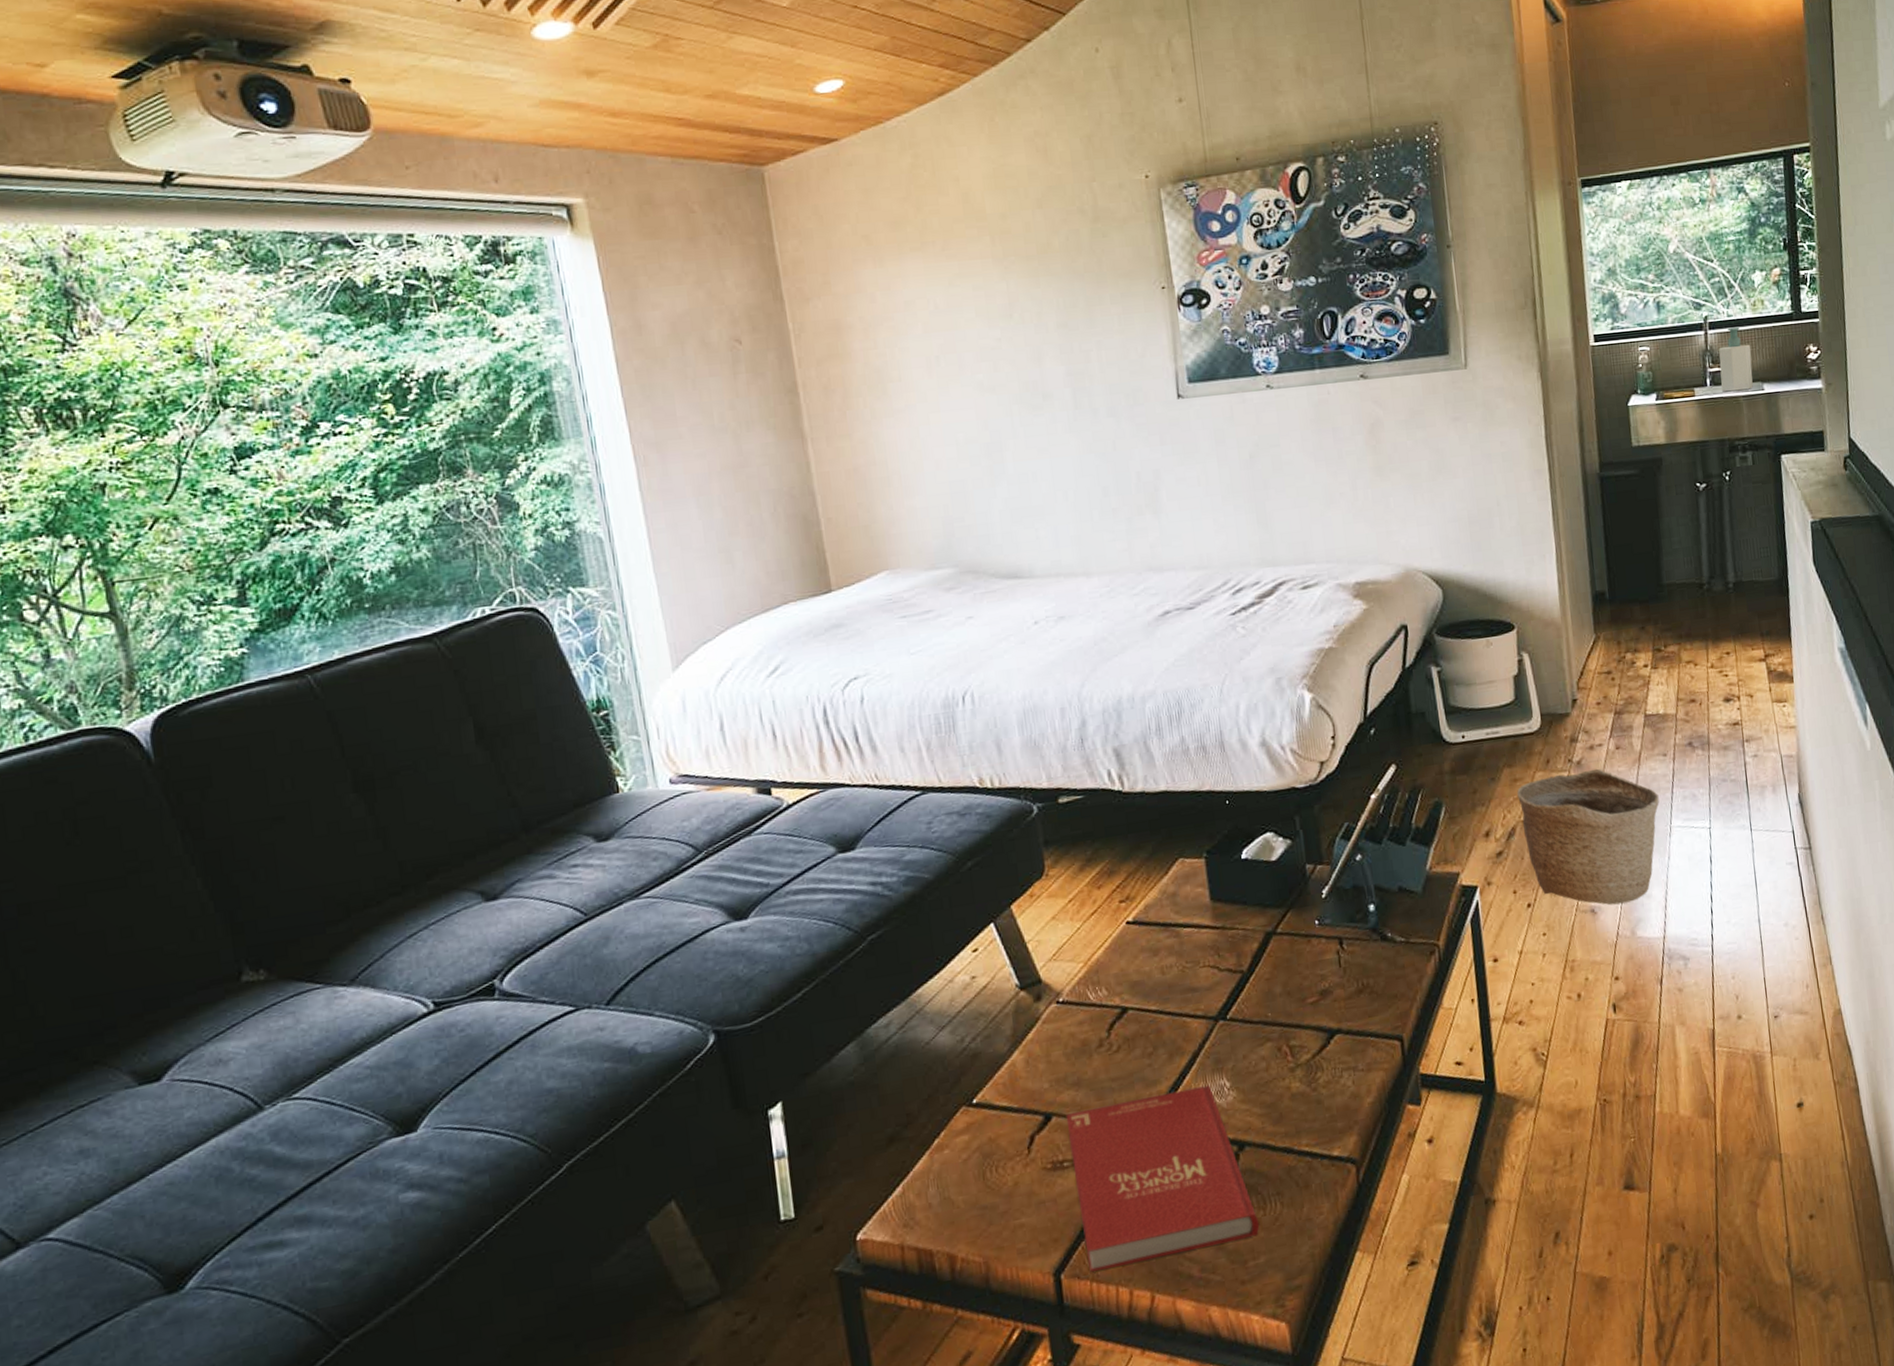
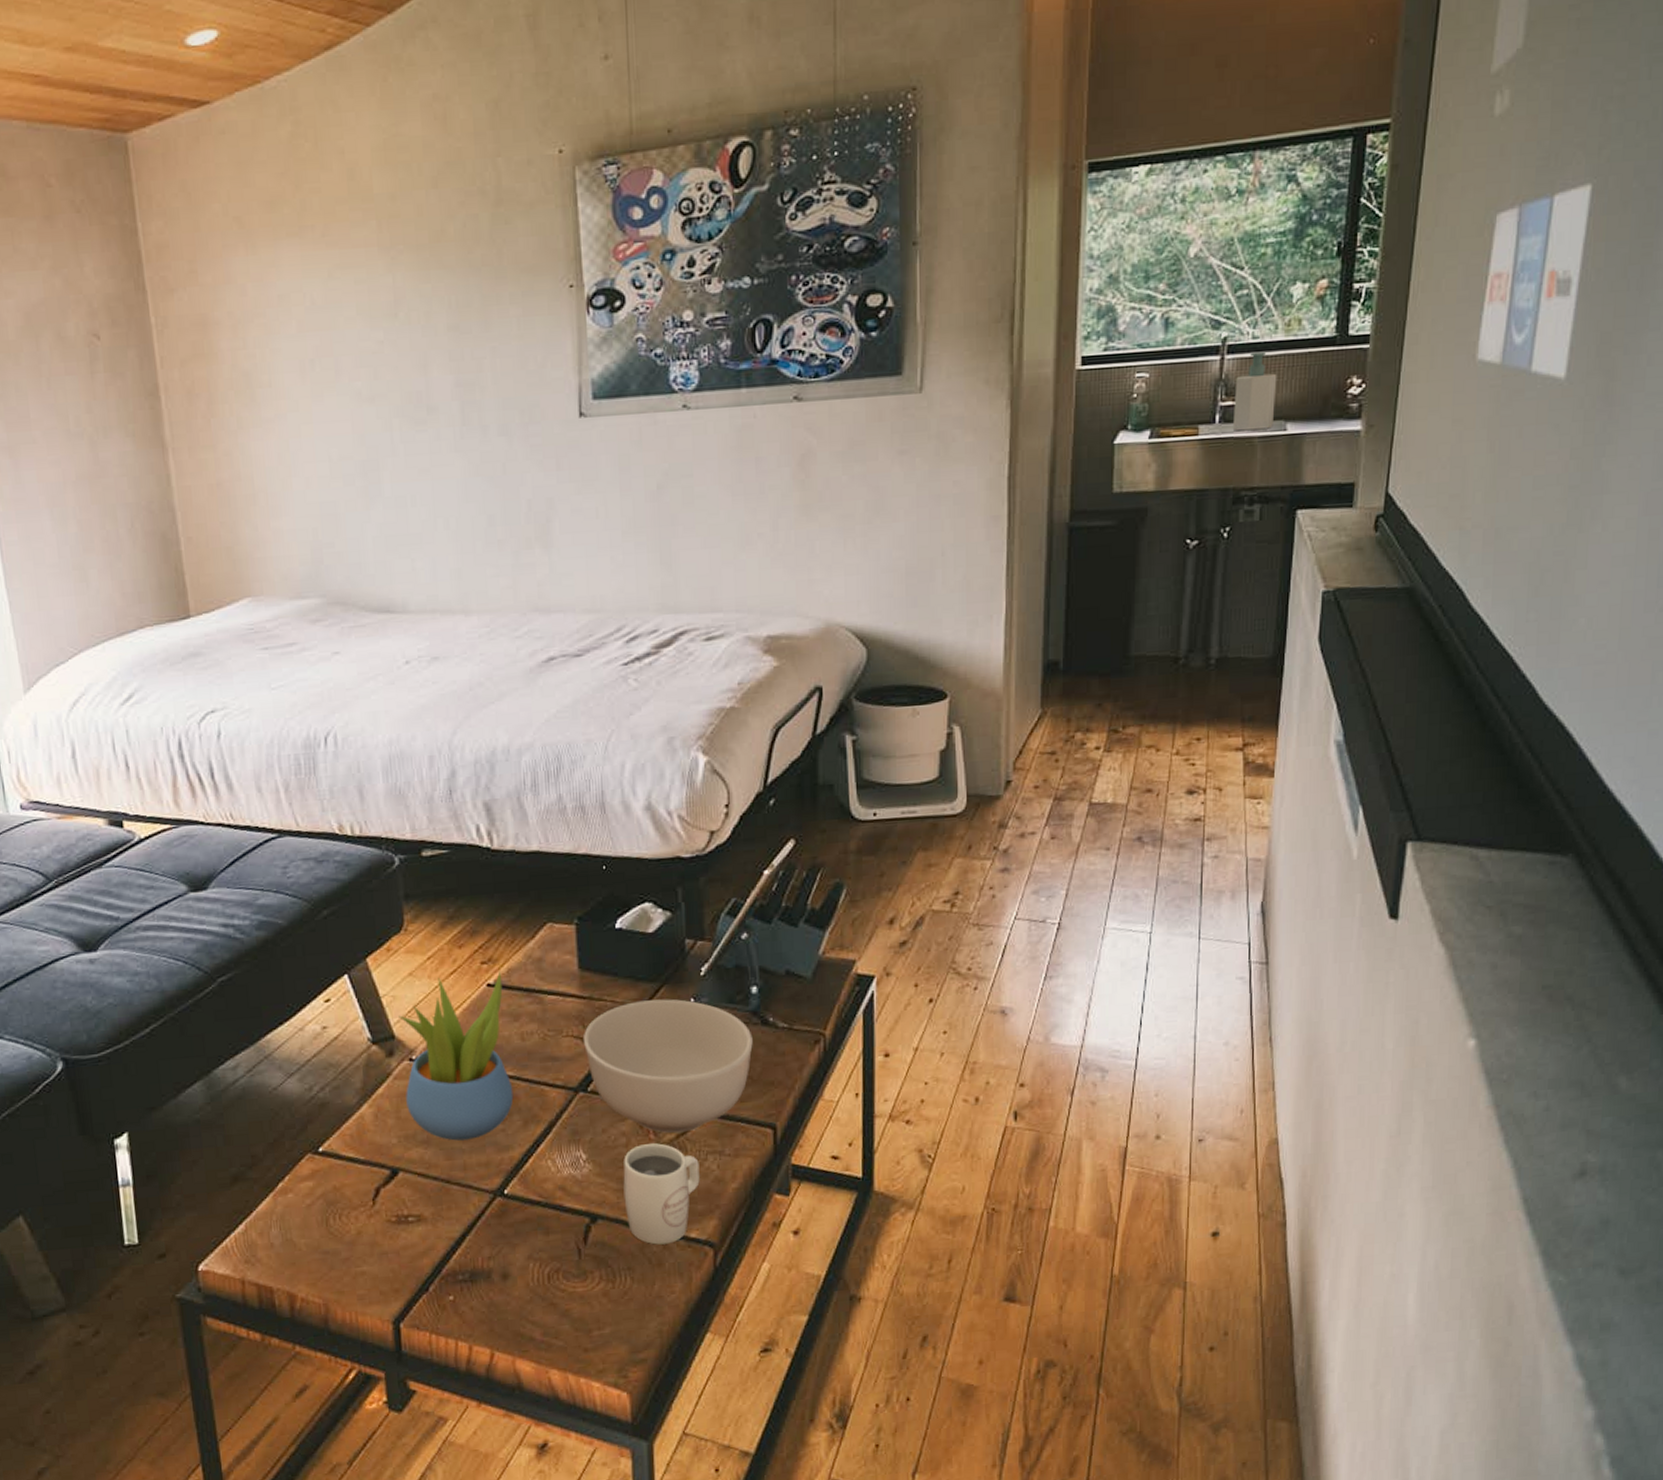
succulent plant: none [1044,908,1158,1080] -> present [399,971,514,1141]
book: present [1065,1085,1260,1272] -> none [413,1155,607,1324]
bowl: none [1219,922,1375,1054] -> present [584,999,753,1134]
mug: none [1265,1064,1338,1167] -> present [623,1143,700,1245]
basket: present [1517,768,1660,906] -> none [931,859,1095,1008]

